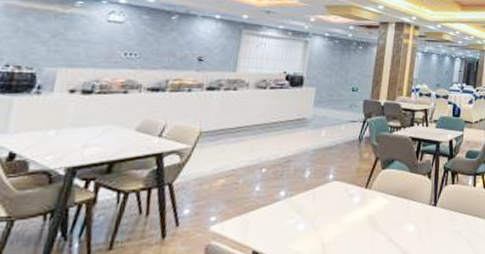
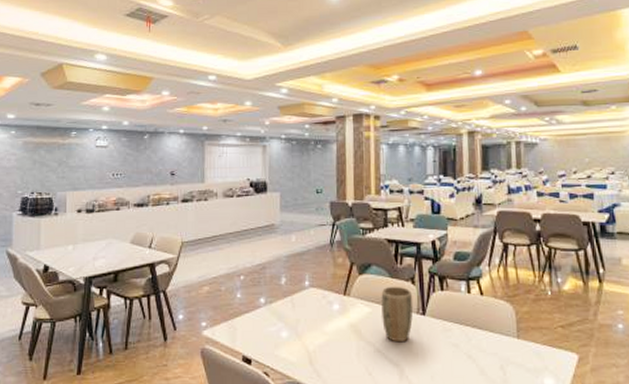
plant pot: none [397,180,428,232] -> present [381,286,414,343]

